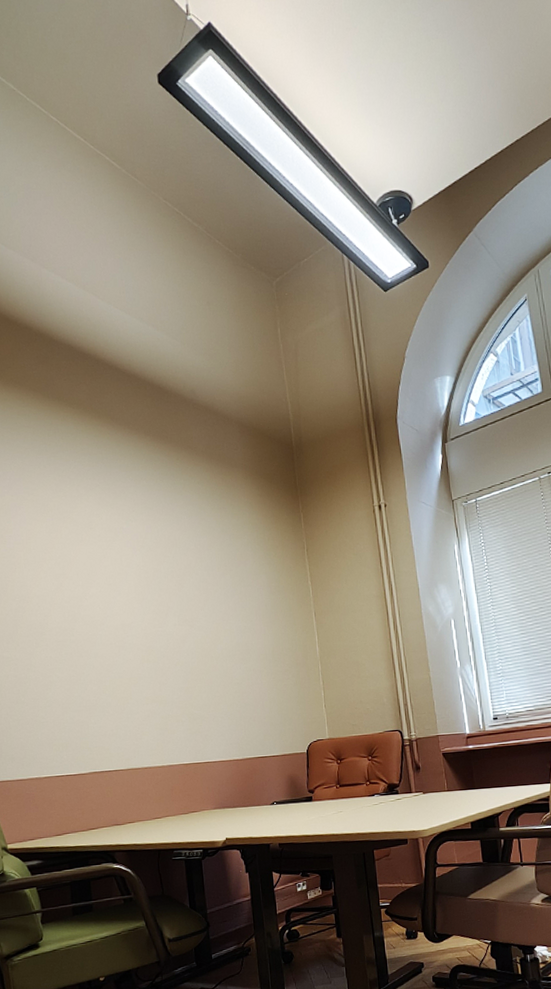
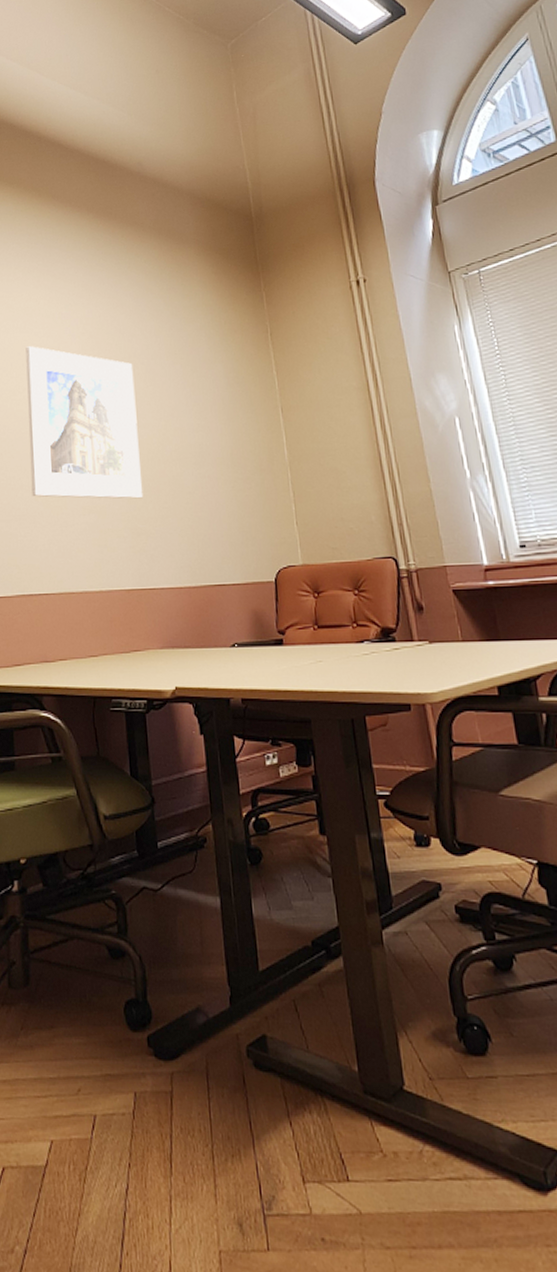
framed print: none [90,557,199,690] -> present [25,346,144,499]

